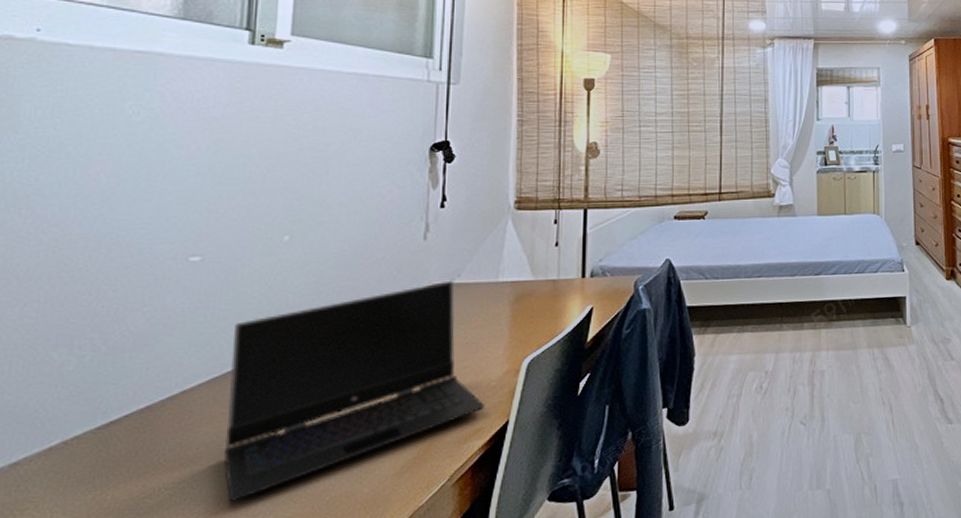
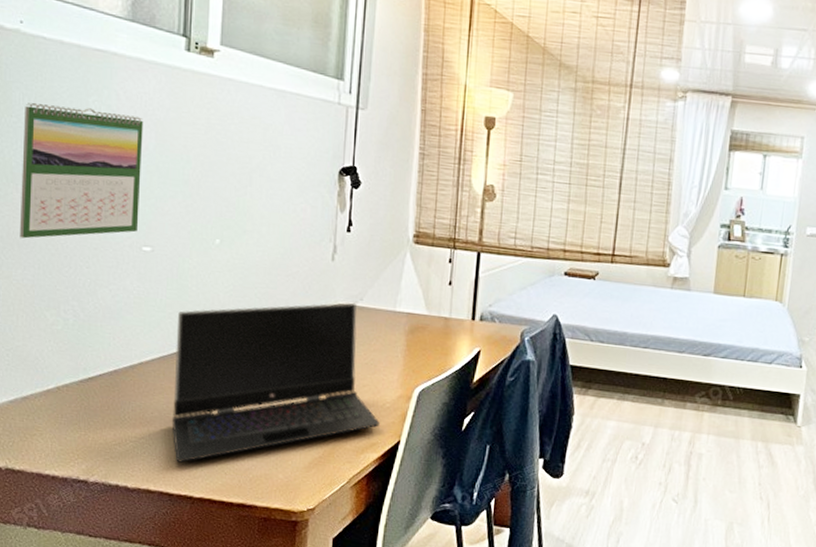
calendar: none [20,114,195,270] -> present [19,103,144,239]

